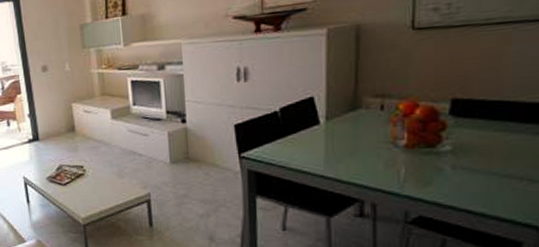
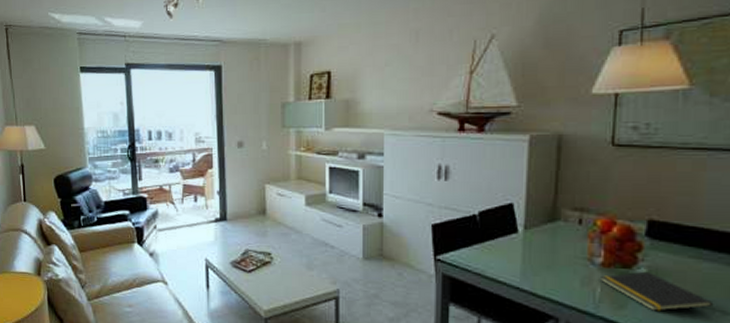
notepad: none [405,148,521,186] -> present [601,271,714,311]

